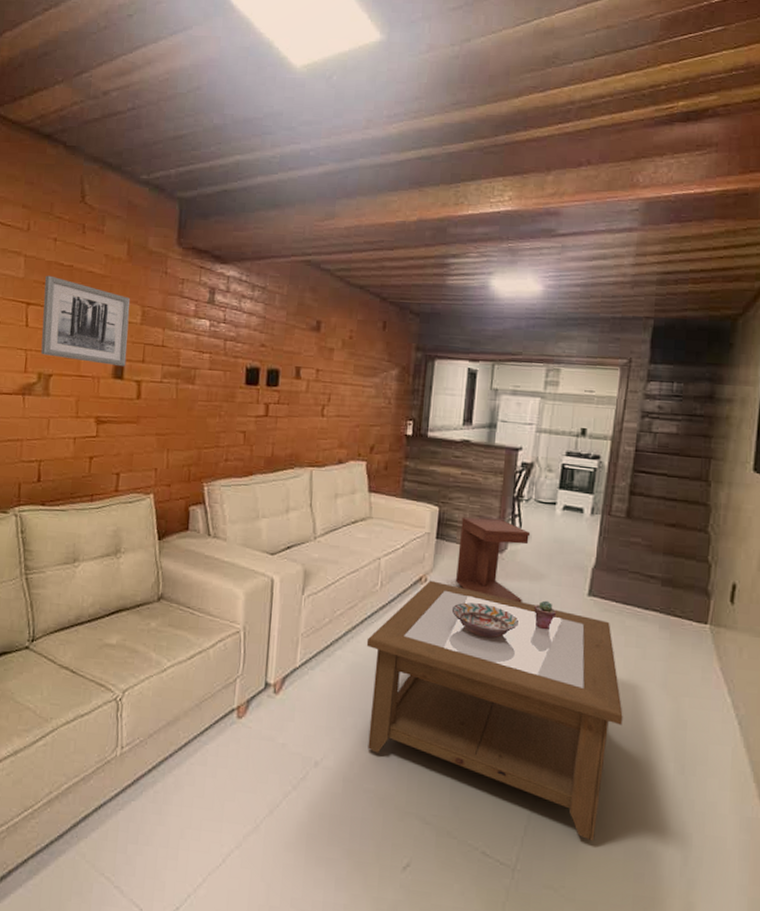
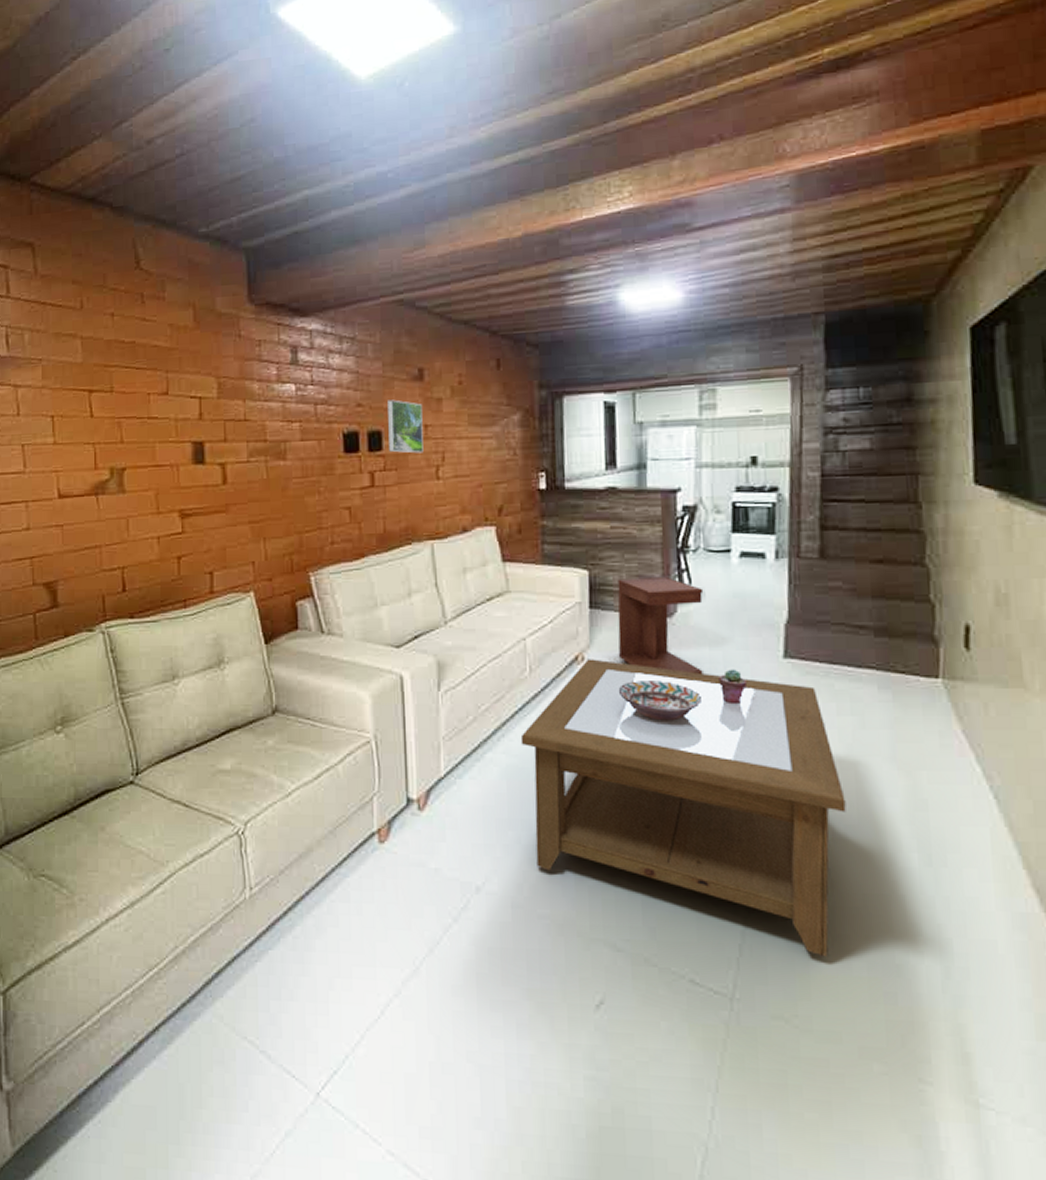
wall art: present [40,275,130,367] -> none [105,356,206,450]
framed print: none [284,344,316,393] -> present [388,399,424,454]

